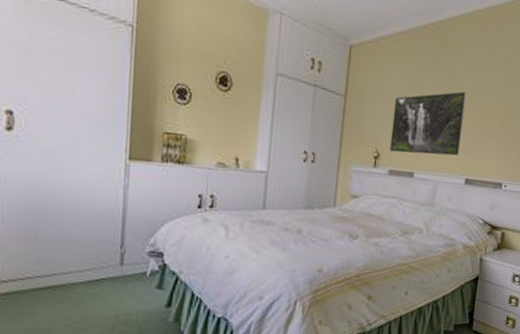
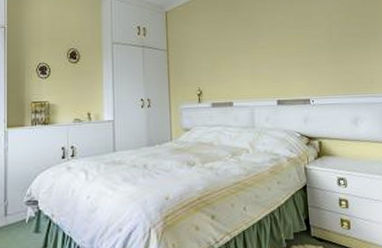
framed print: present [389,91,466,156] -> none [207,30,267,88]

